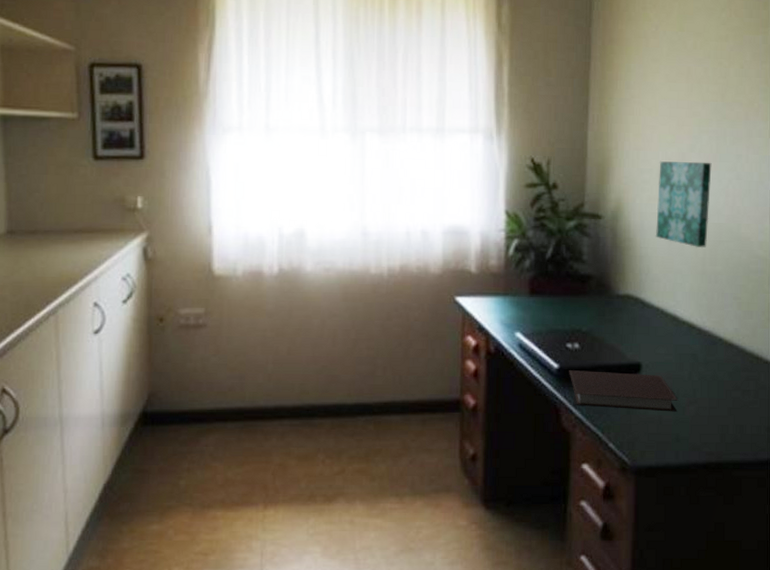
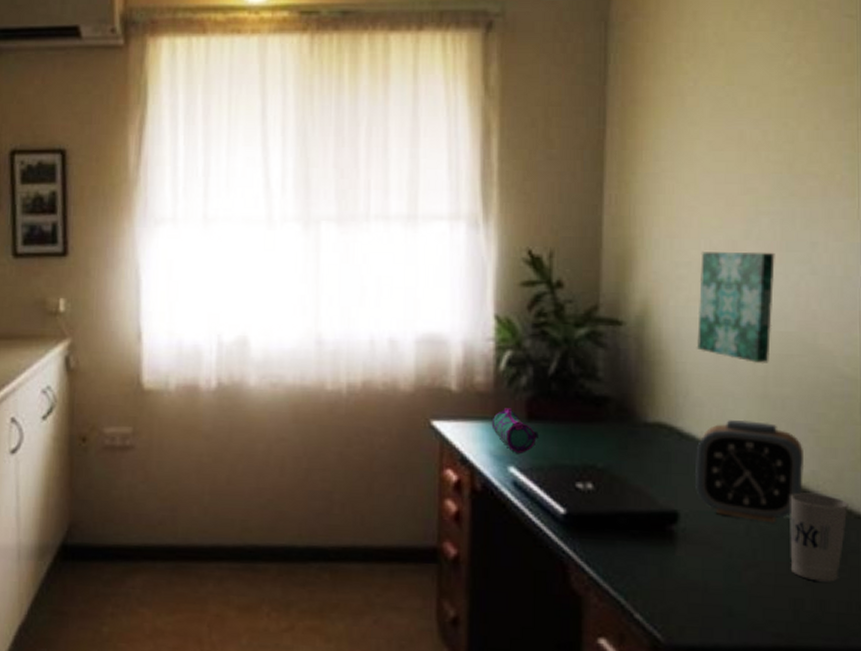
pencil case: none [502,285,538,321] -> present [491,408,539,453]
notebook: present [568,370,678,412] -> none [578,517,730,578]
alarm clock: none [653,291,730,369] -> present [694,419,805,523]
cup: none [719,345,760,412] -> present [790,492,848,582]

